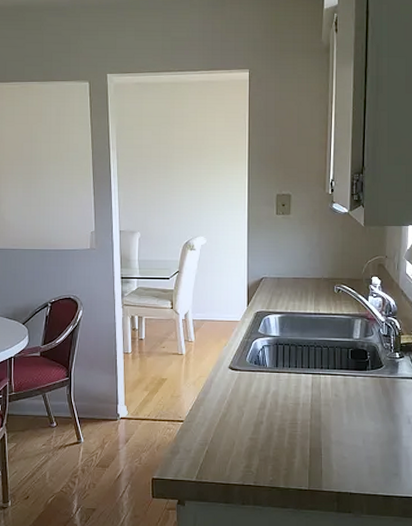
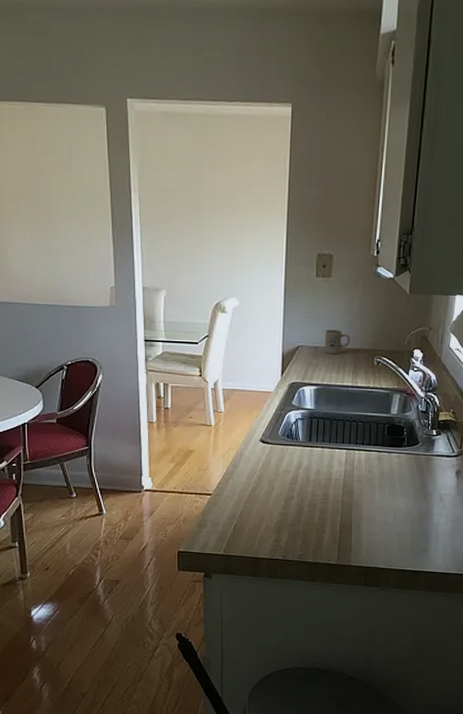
mug: none [287,261,311,284] -> present [324,329,350,355]

